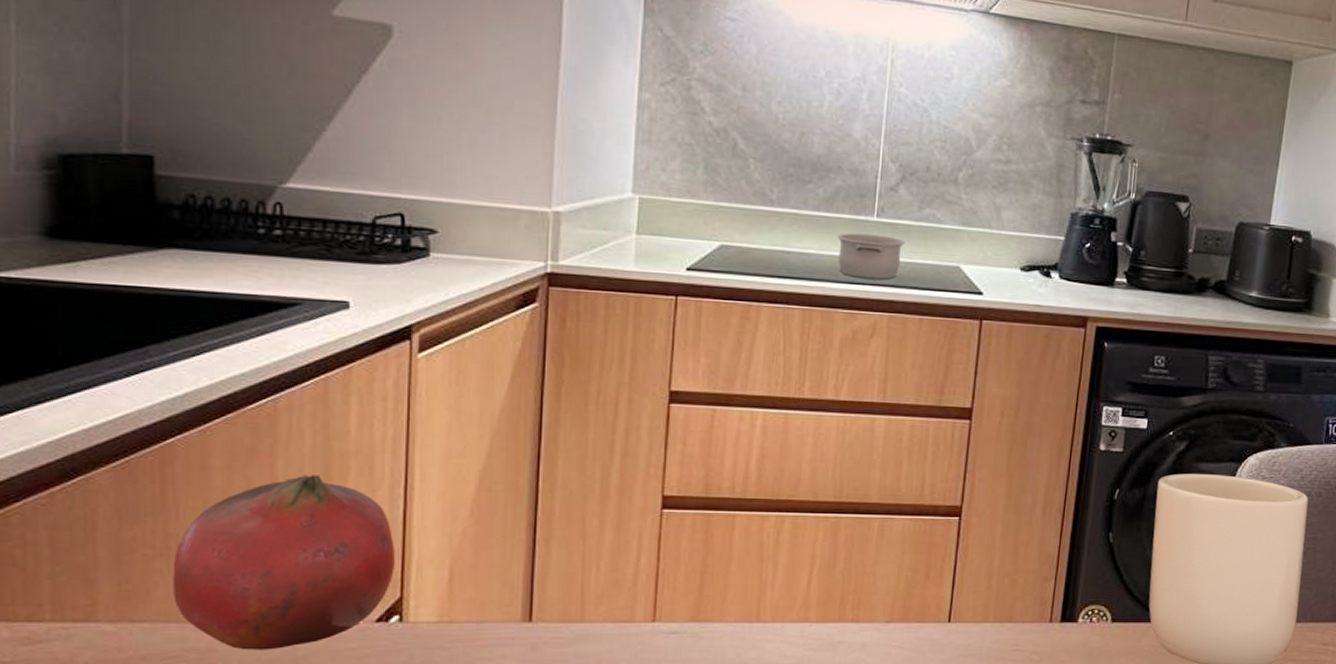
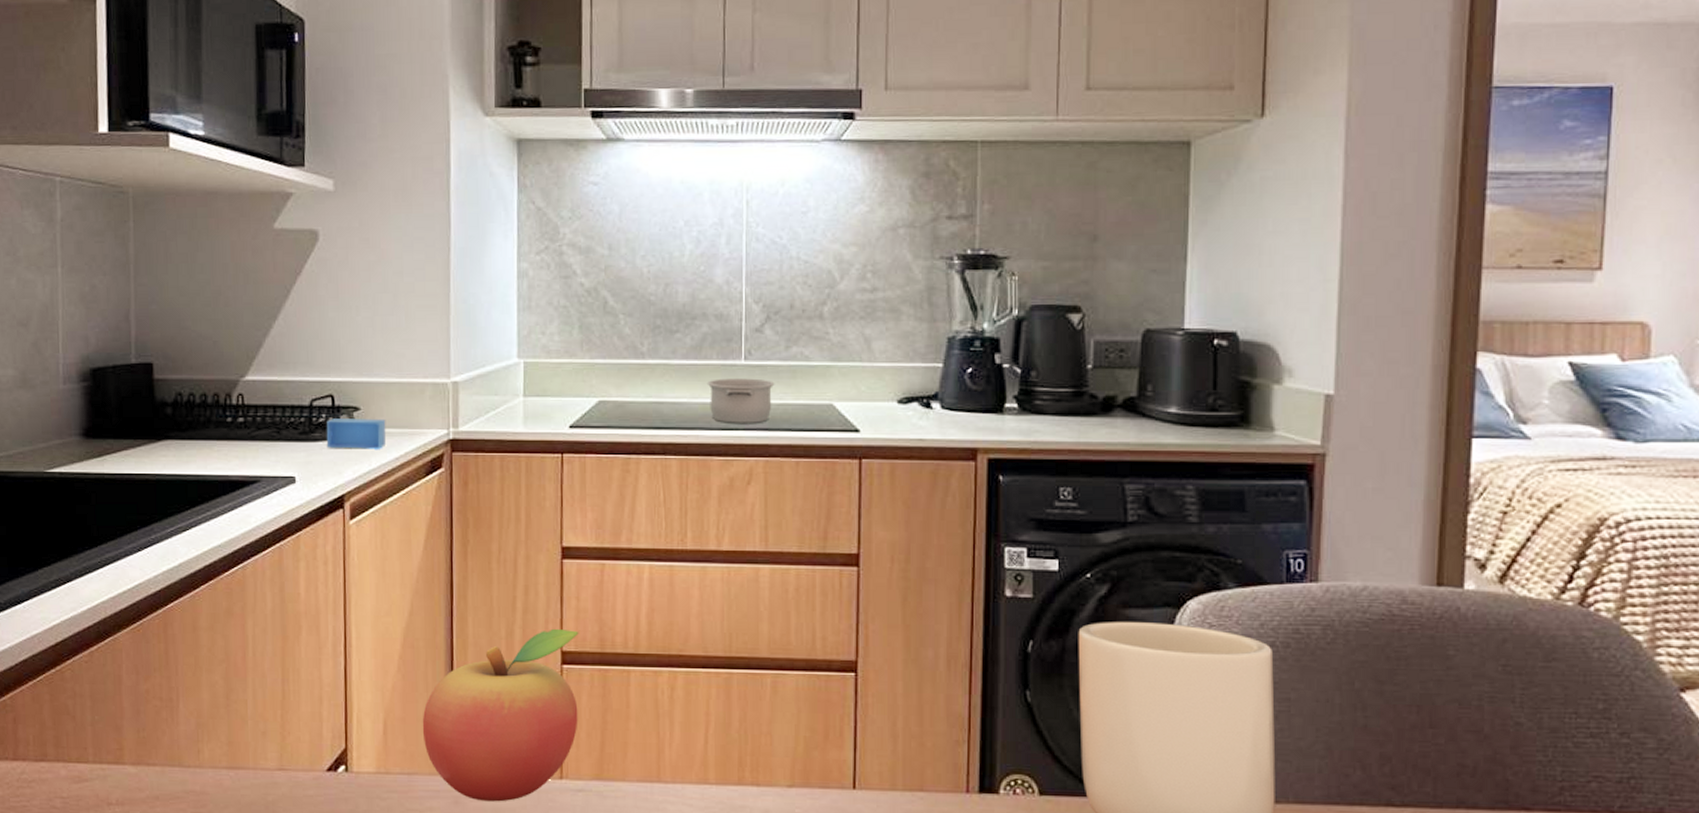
fruit: present [172,475,395,650] -> none [175,634,340,795]
sponge: none [392,240,470,278] -> present [326,418,386,449]
fruit: none [496,473,683,647] -> present [422,628,579,802]

